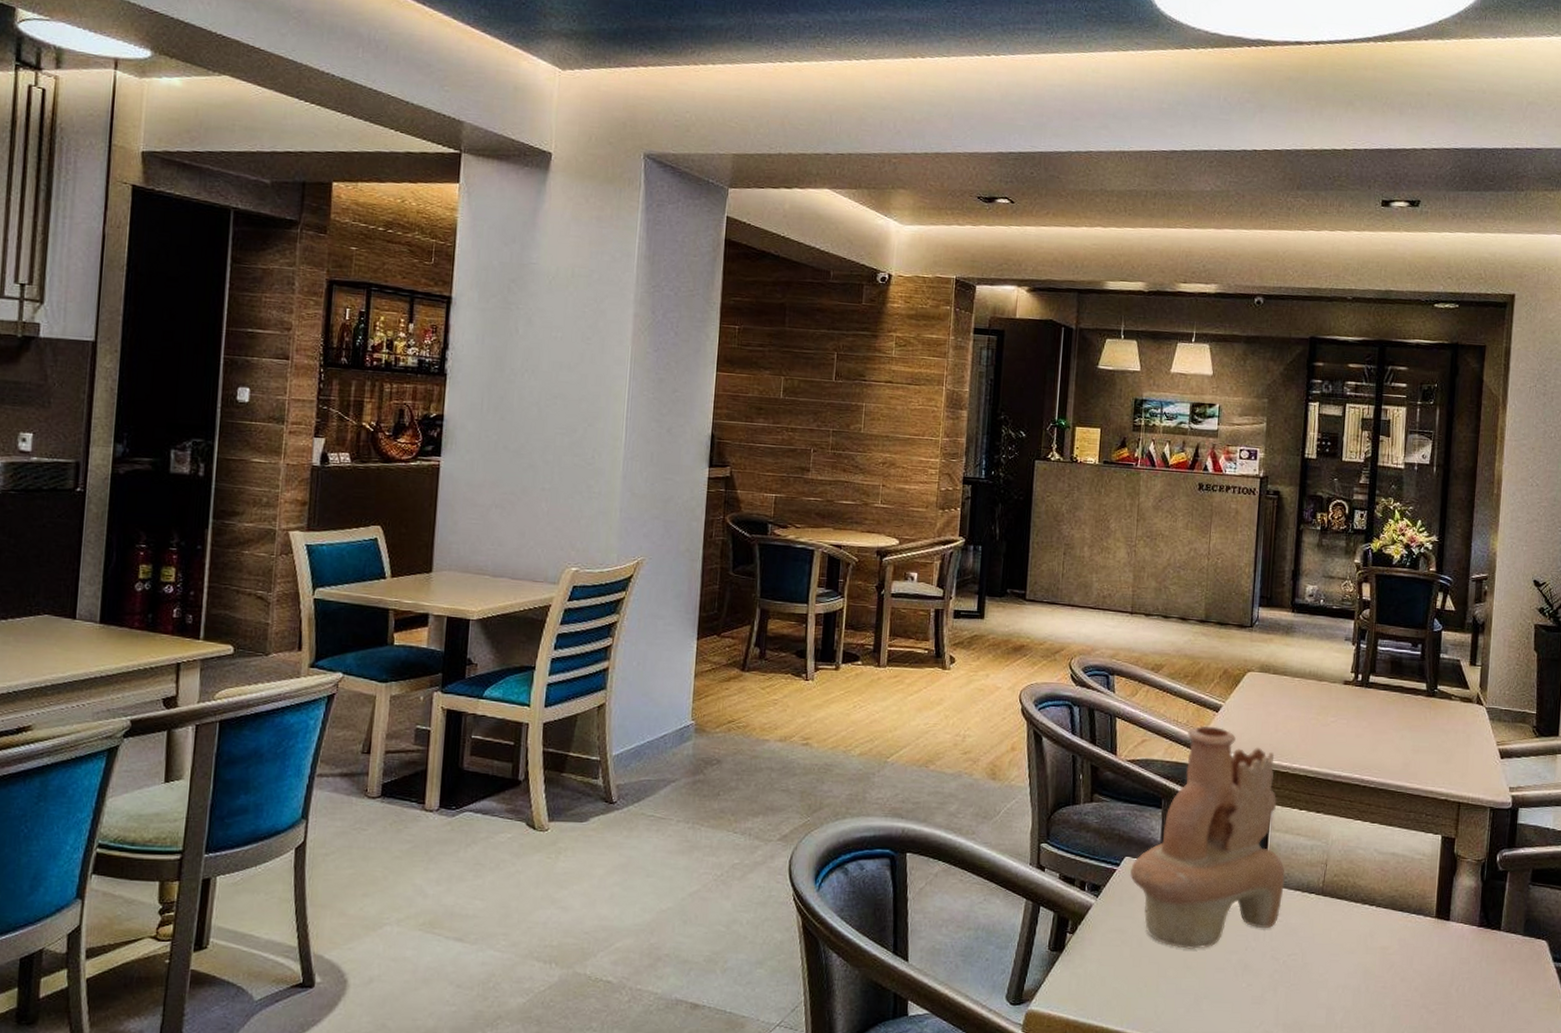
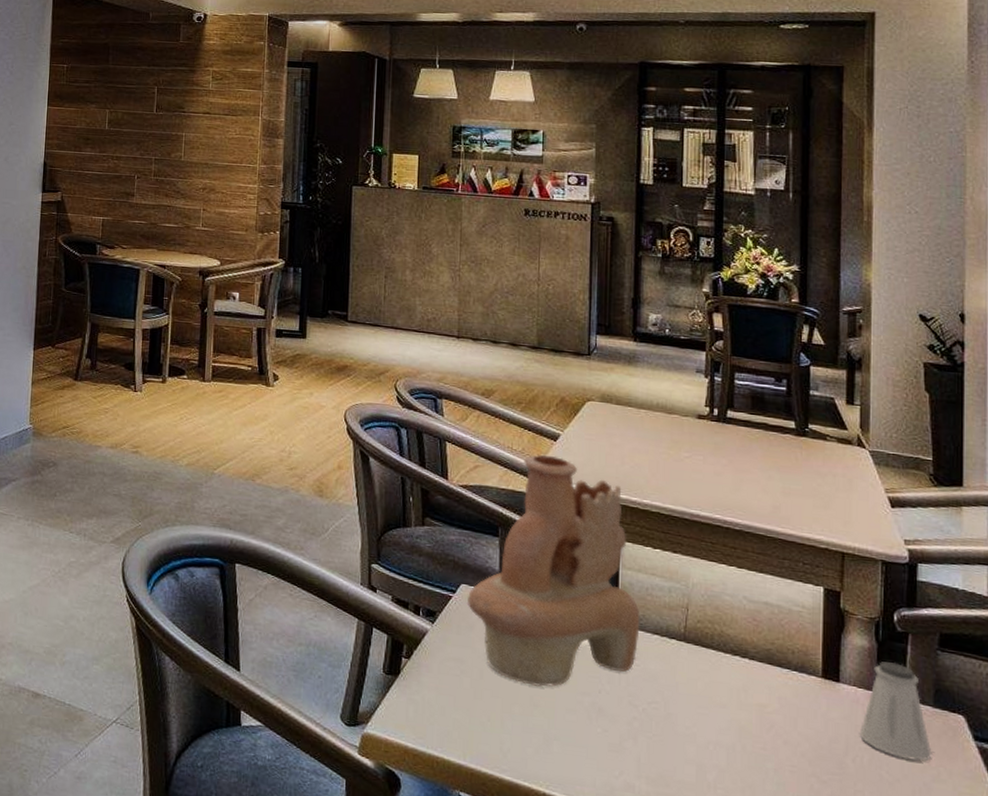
saltshaker: none [1463,899,1520,984] -> present [860,661,932,761]

